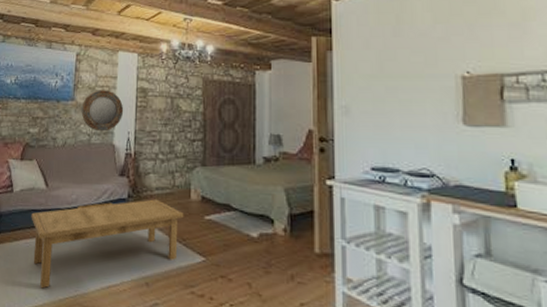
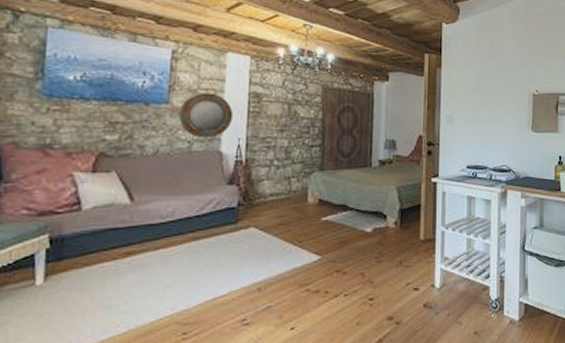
coffee table: present [31,199,184,289] -> none [109,205,301,314]

